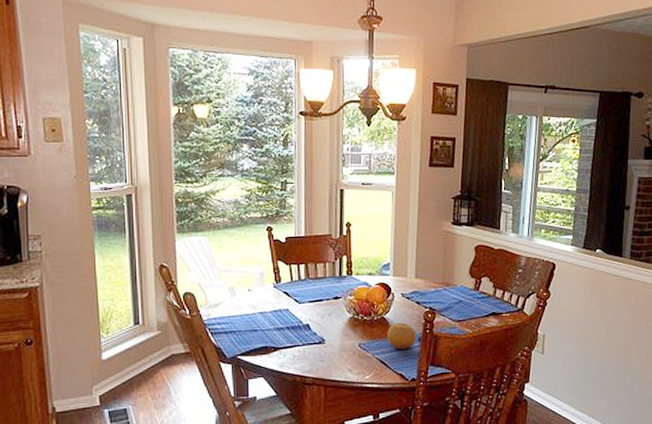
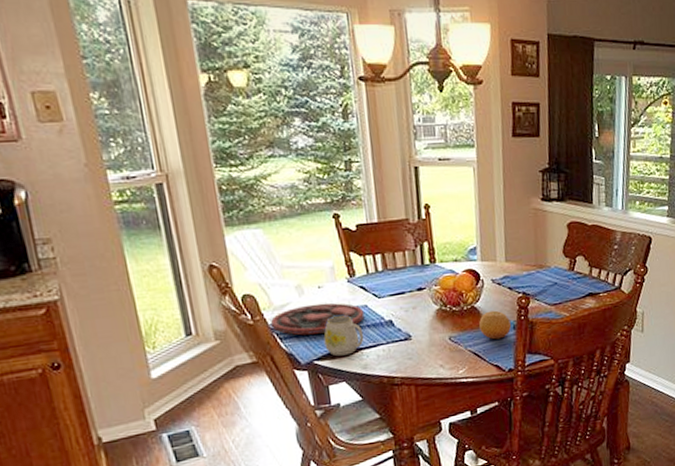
plate: none [204,304,285,332] -> present [270,303,365,336]
mug: none [248,317,283,353] -> present [323,315,364,356]

